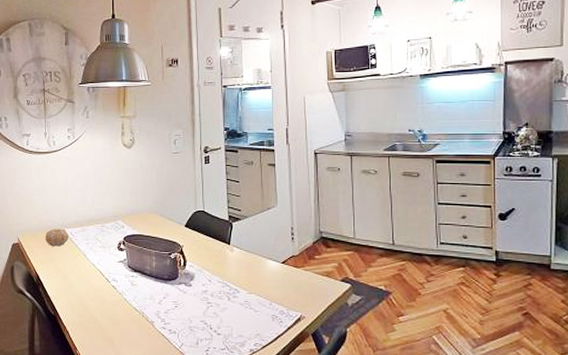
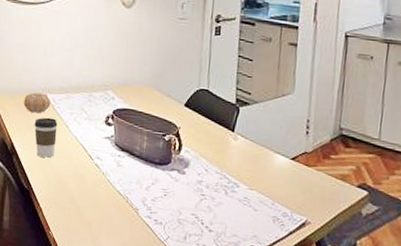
coffee cup: none [56,249,76,285] -> present [34,117,58,158]

